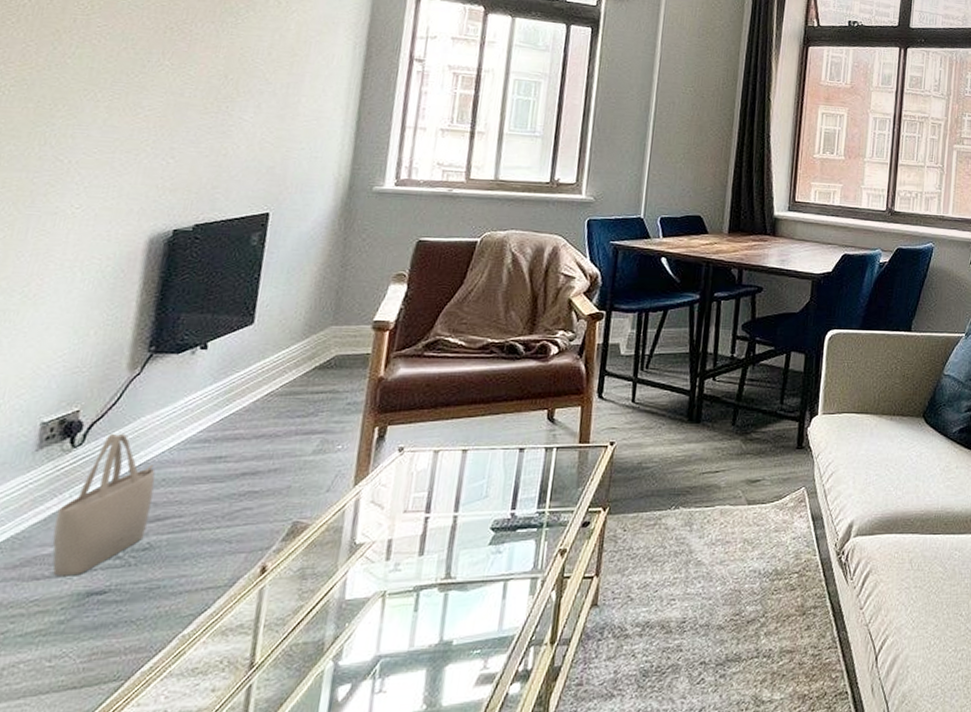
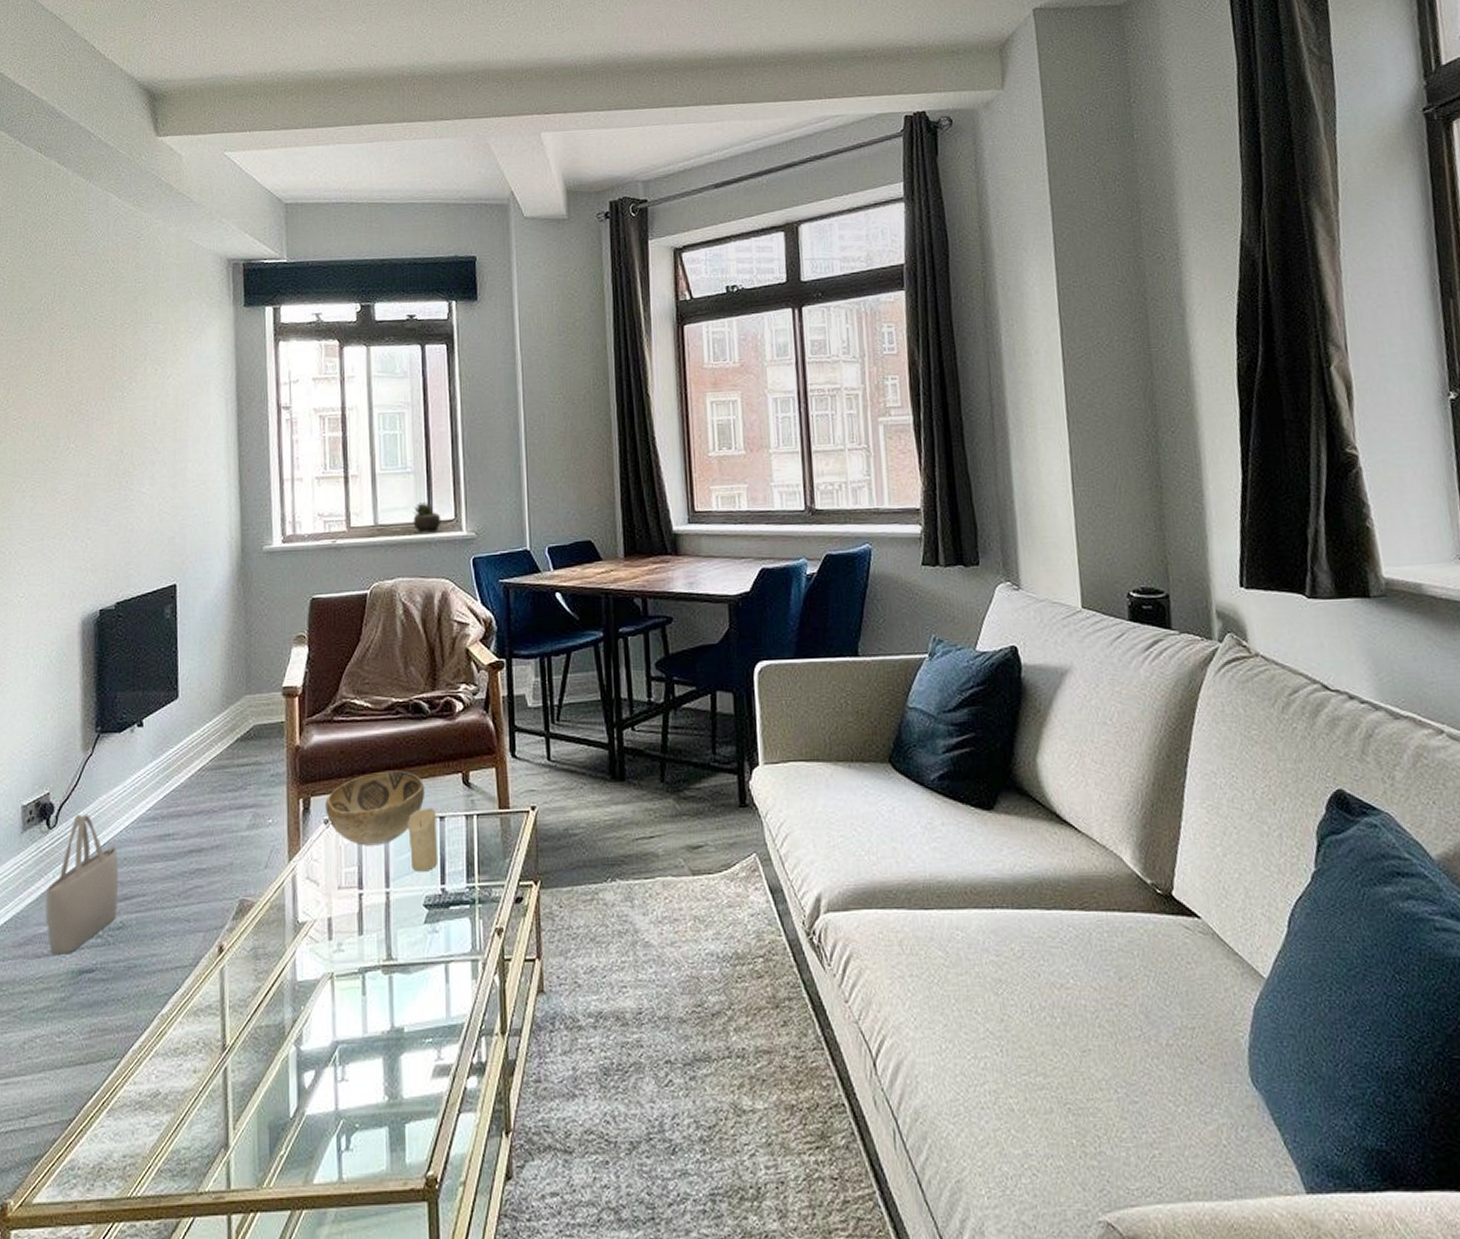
decorative bowl: none [401,404,509,473] -> present [325,770,425,846]
candle: none [484,439,517,498] -> present [408,807,438,872]
succulent plant: none [533,164,564,193] -> present [413,501,444,534]

